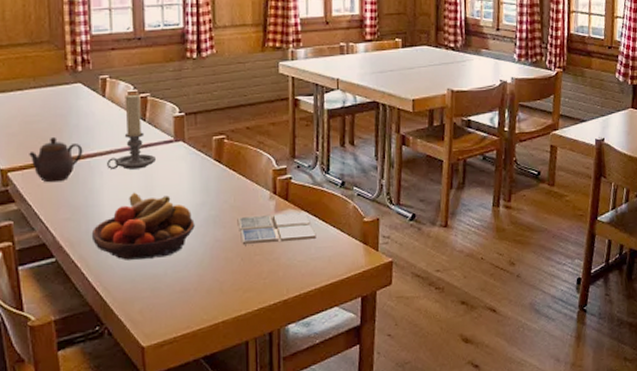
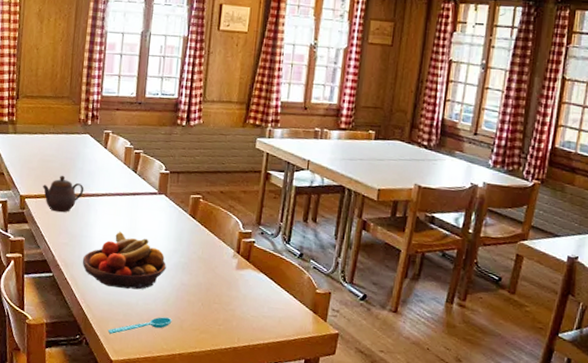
candle holder: present [107,94,157,170] -> none [101,149,142,213]
spoon: none [133,282,210,316] -> present [107,317,172,334]
drink coaster: present [237,212,317,245] -> none [202,268,271,300]

